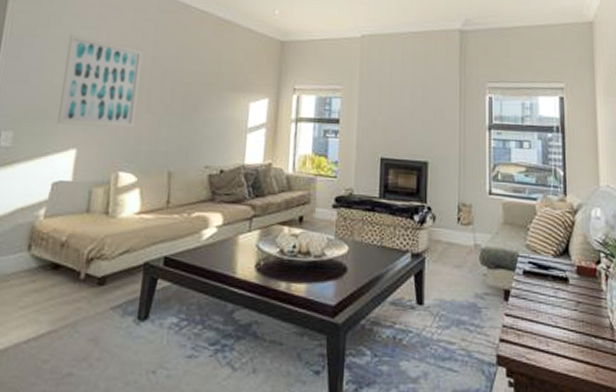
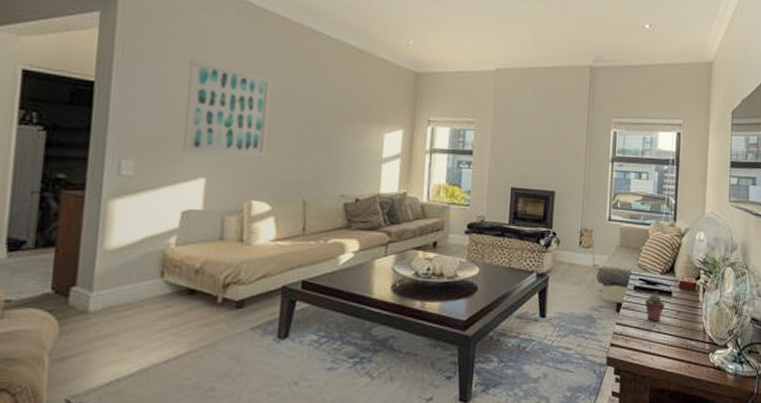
potted succulent: none [537,280,561,313] -> present [644,294,665,321]

